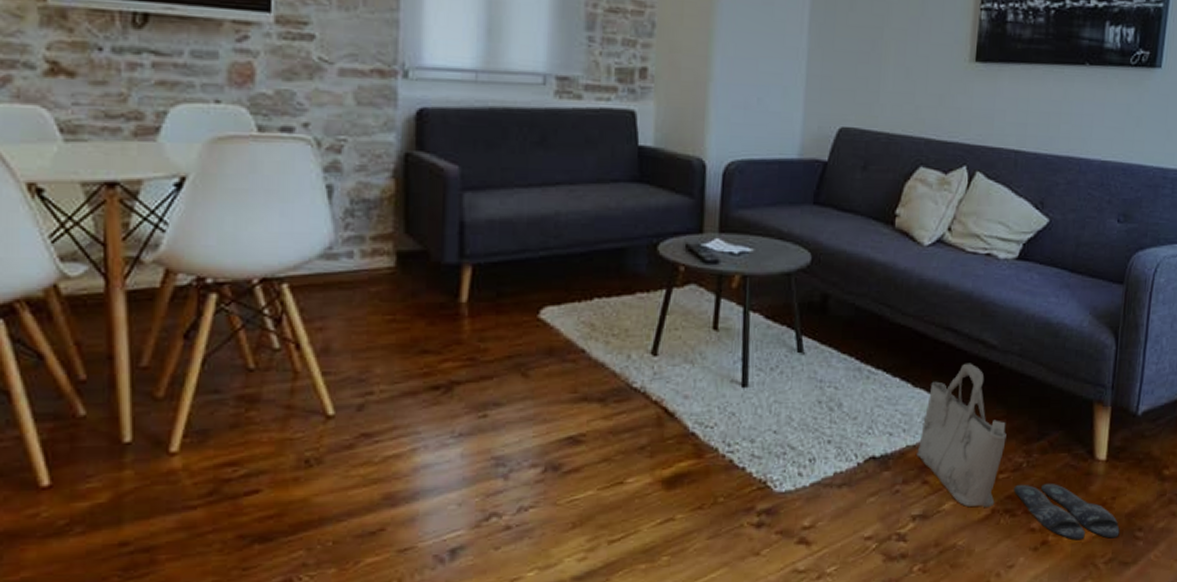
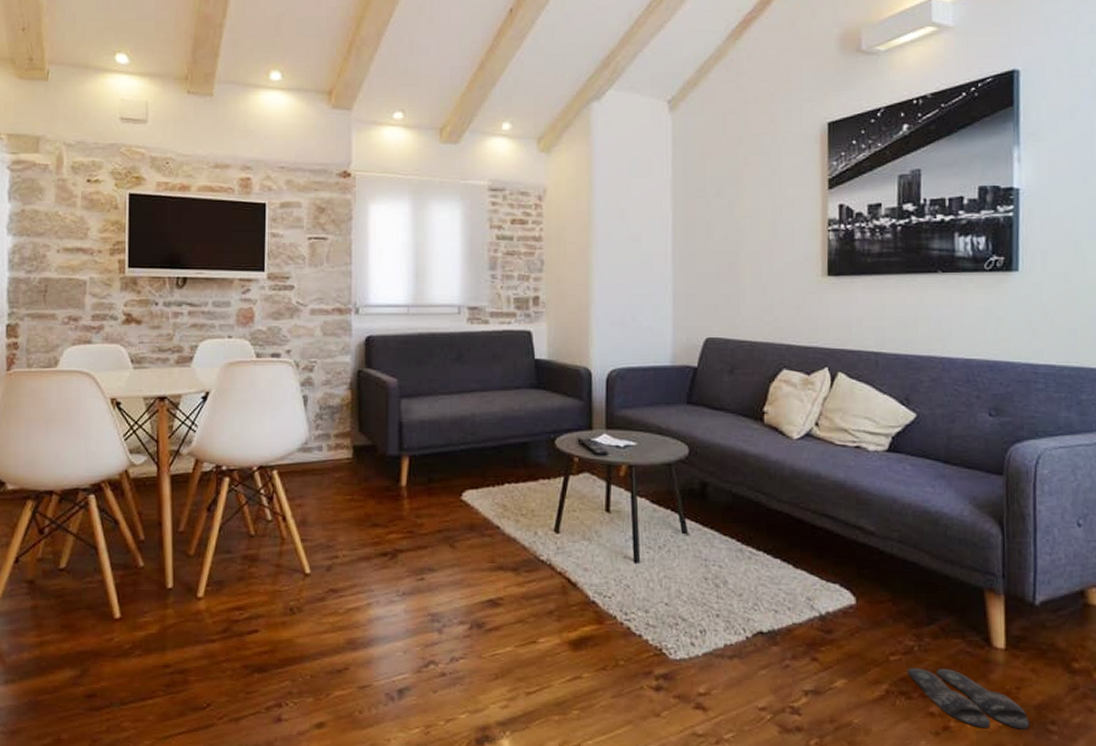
handbag: present [916,363,1007,507] -> none [803,547,894,688]

